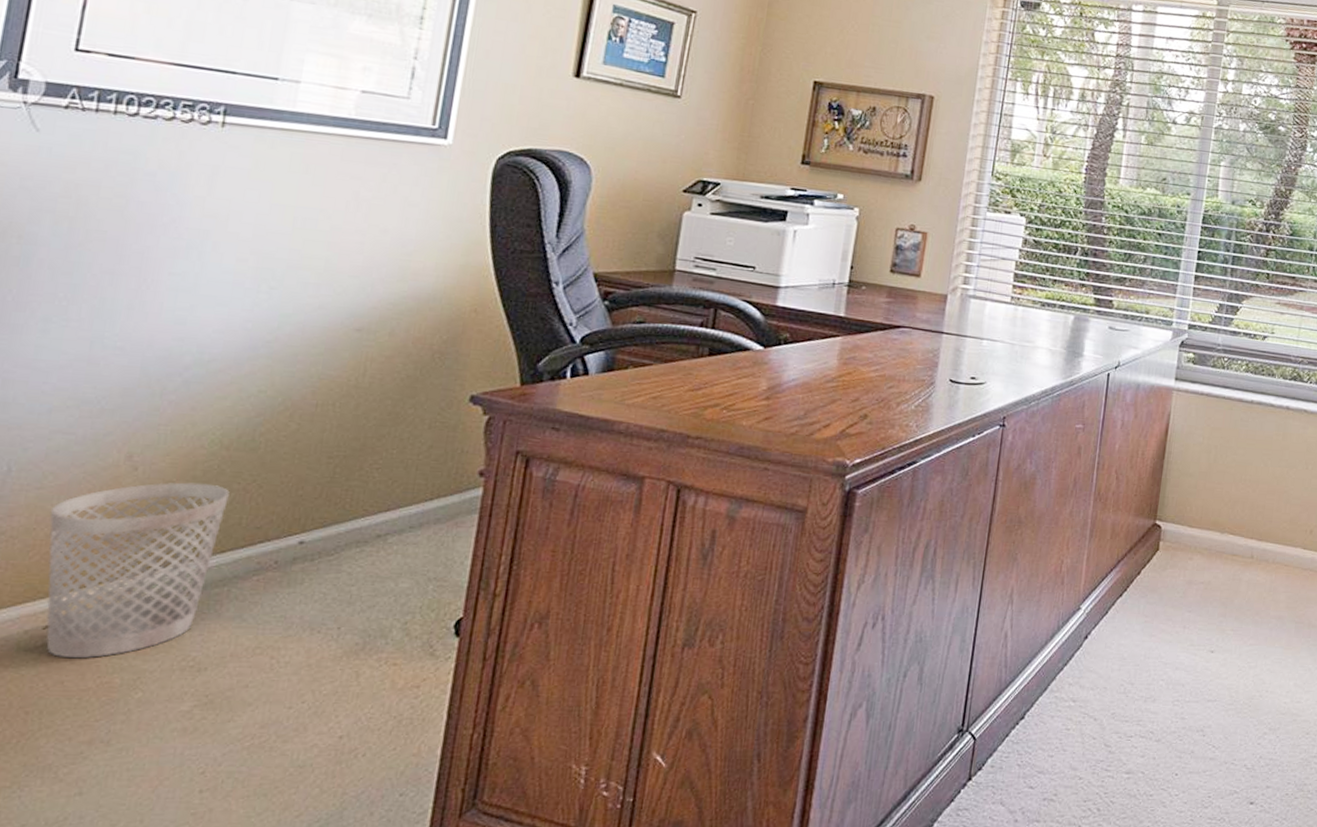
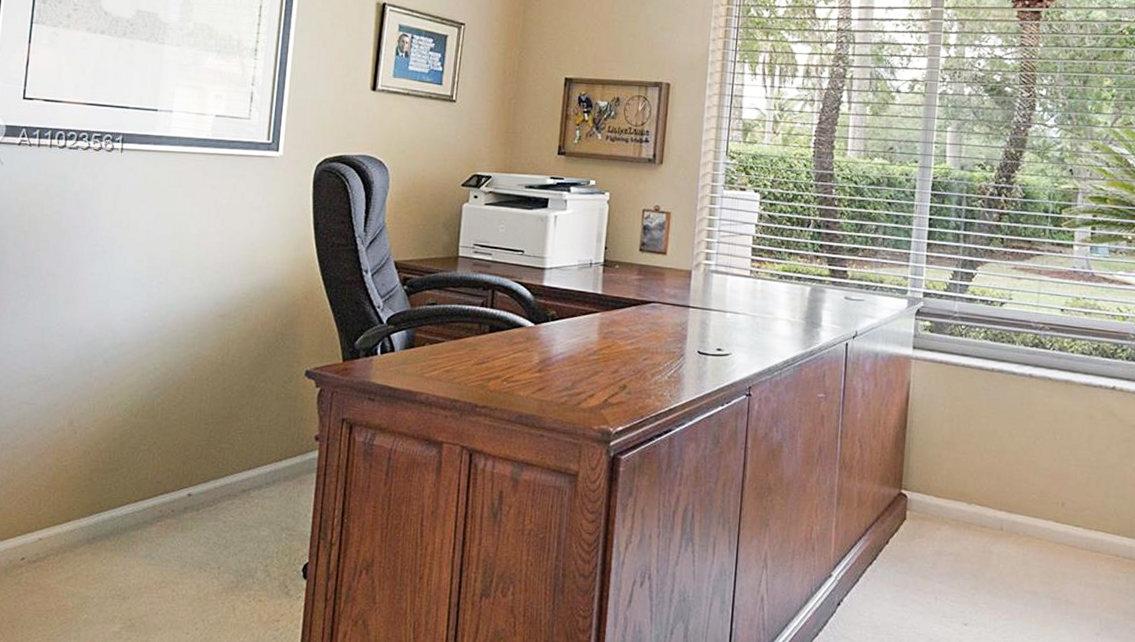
wastebasket: present [46,482,230,659] -> none [21,444,139,585]

